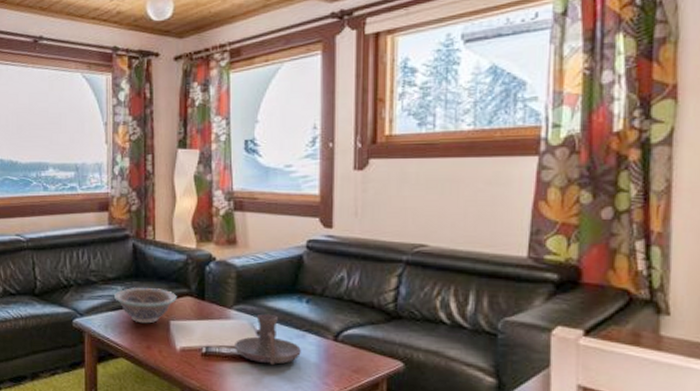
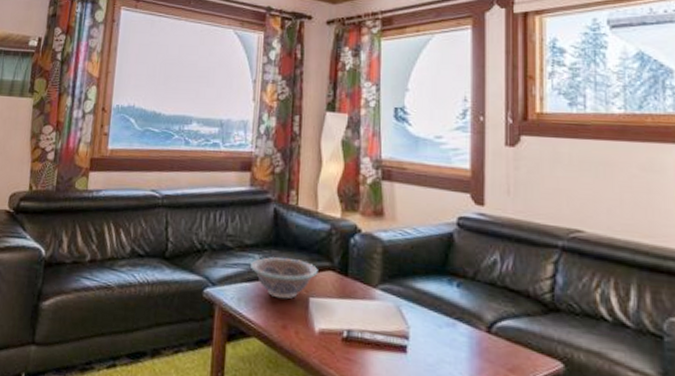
candle holder: present [235,313,301,366] -> none [379,296,451,358]

